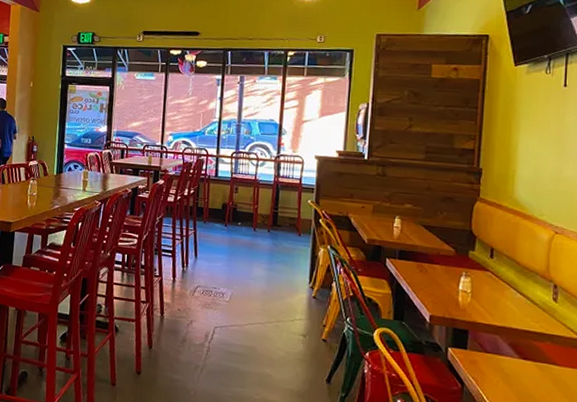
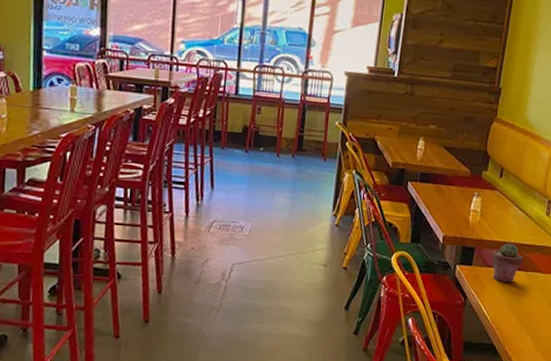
potted succulent: none [491,328,529,373] -> present [492,243,523,284]

